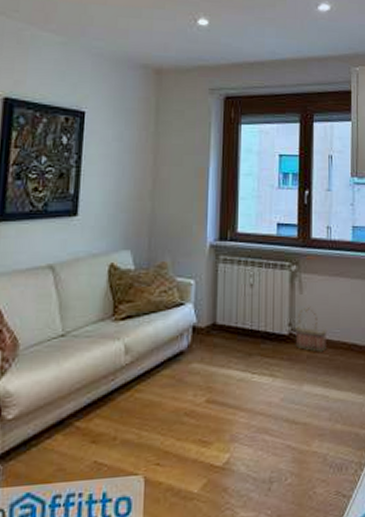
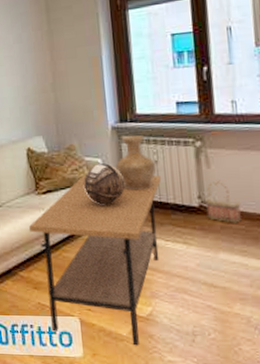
coffee table: none [96,298,254,504] -> present [28,175,161,346]
decorative bowl: none [171,285,217,334] -> present [84,163,126,205]
vase: none [209,255,251,317] -> present [115,135,157,191]

